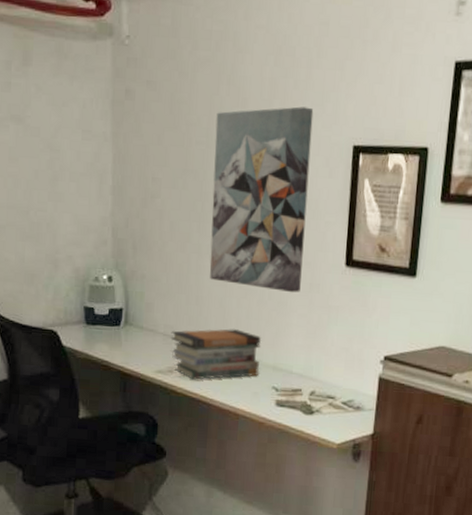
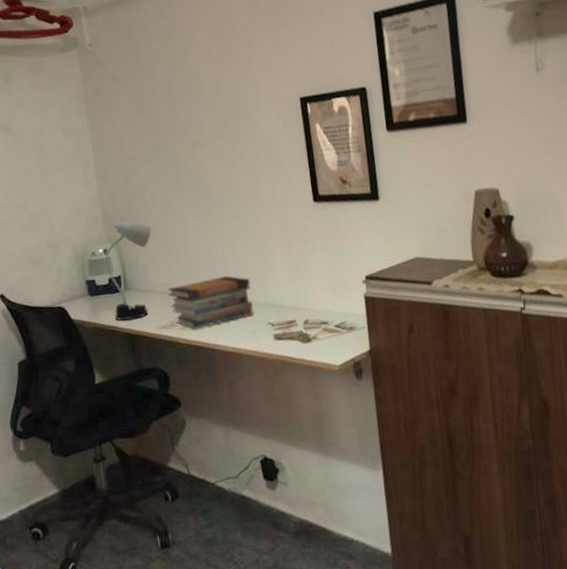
desk lamp: none [107,249,165,358] -> present [104,222,152,321]
wall art: present [209,106,314,293] -> none [176,73,277,236]

